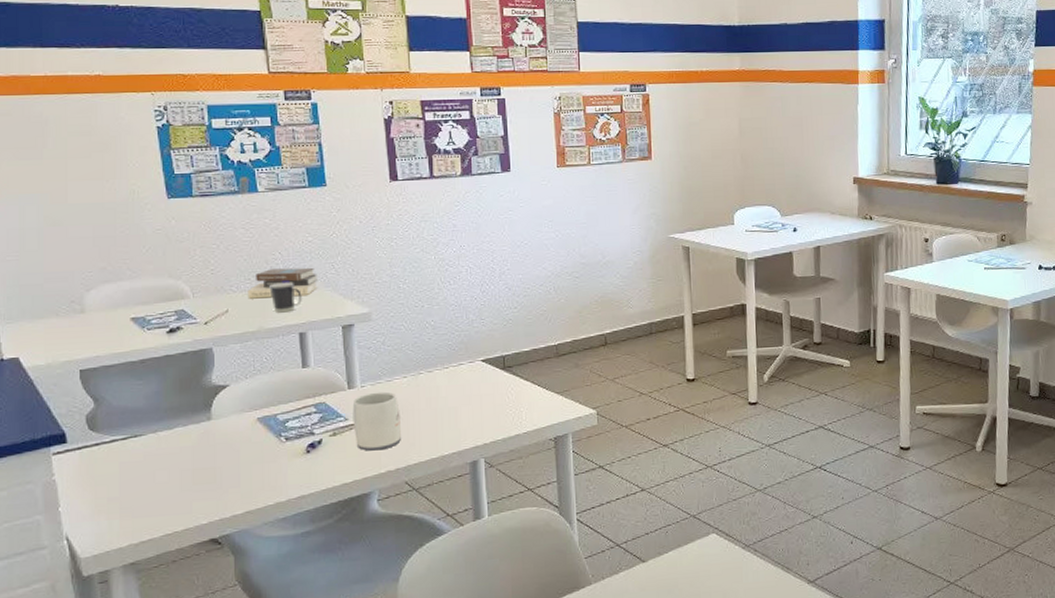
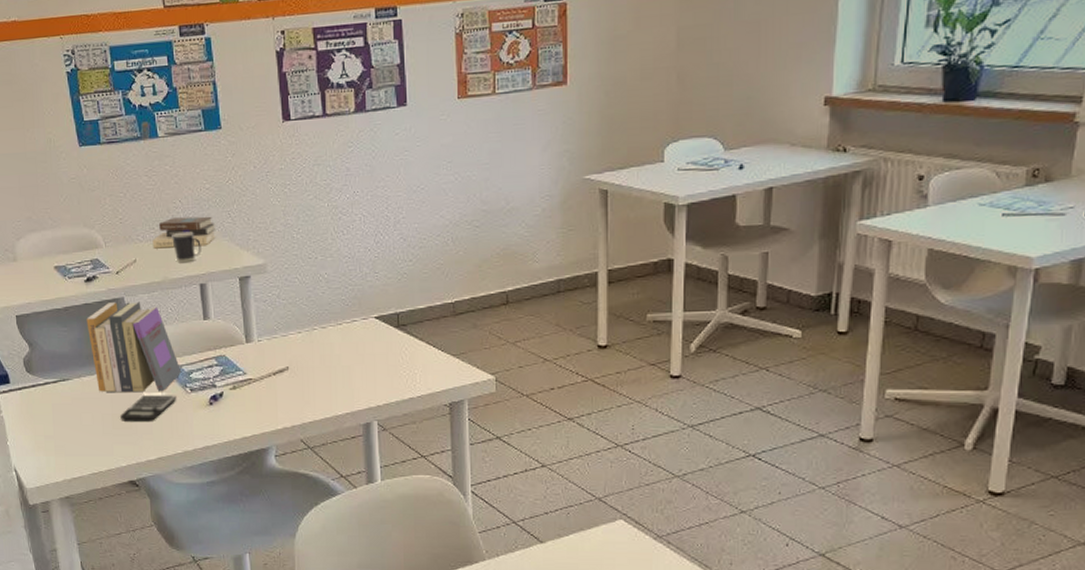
books: none [167,352,276,447] -> present [86,301,182,393]
calculator: none [203,445,270,475] -> present [120,394,177,421]
mug: present [352,391,401,451] -> none [250,347,296,406]

